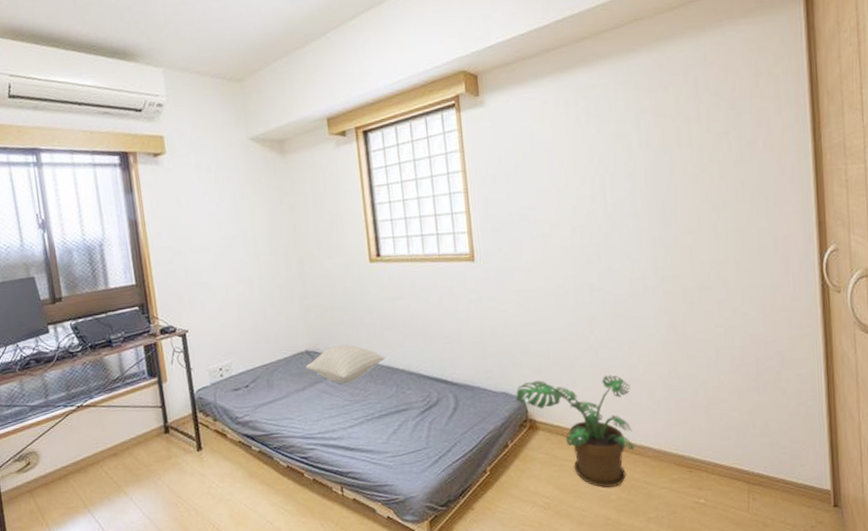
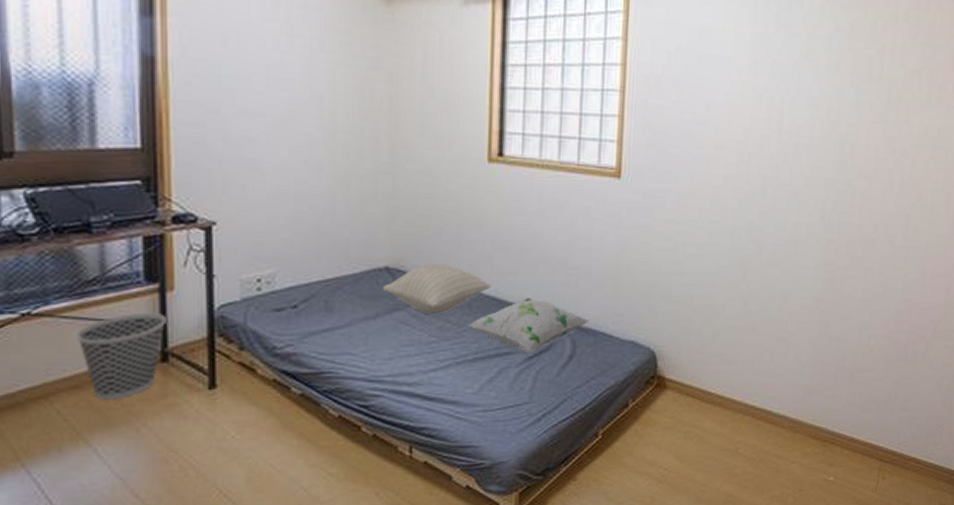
wastebasket: none [110,398,165,463] -> present [75,312,166,400]
decorative pillow: none [372,364,467,409] -> present [468,298,590,354]
potted plant: present [515,375,635,488] -> none [645,330,776,460]

